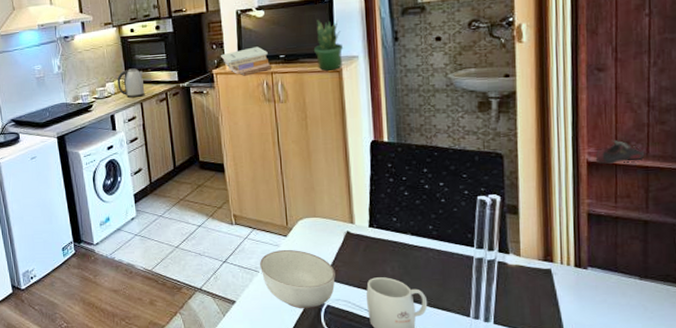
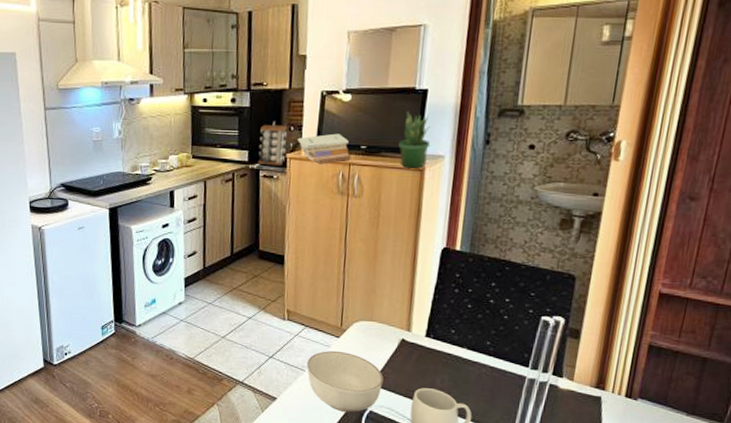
kettle: present [117,68,145,99] -> none [181,142,211,176]
spice rack: none [185,41,212,83] -> present [258,120,288,166]
shoe: present [595,139,644,165] -> none [668,273,718,298]

